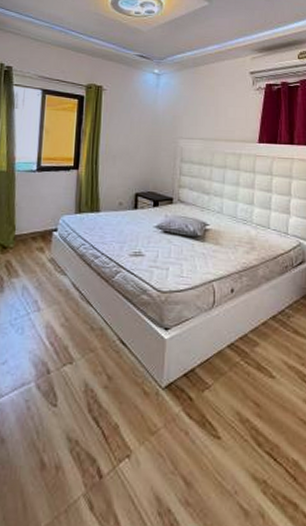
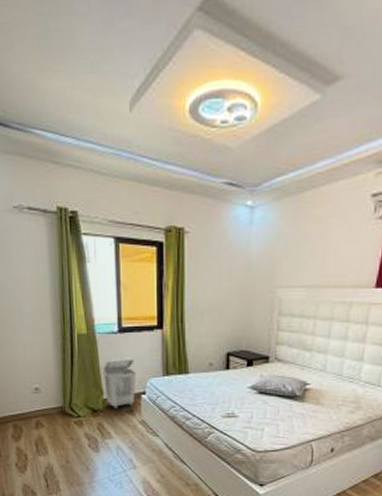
laundry basket: none [17,194,50,247] -> present [102,357,137,410]

